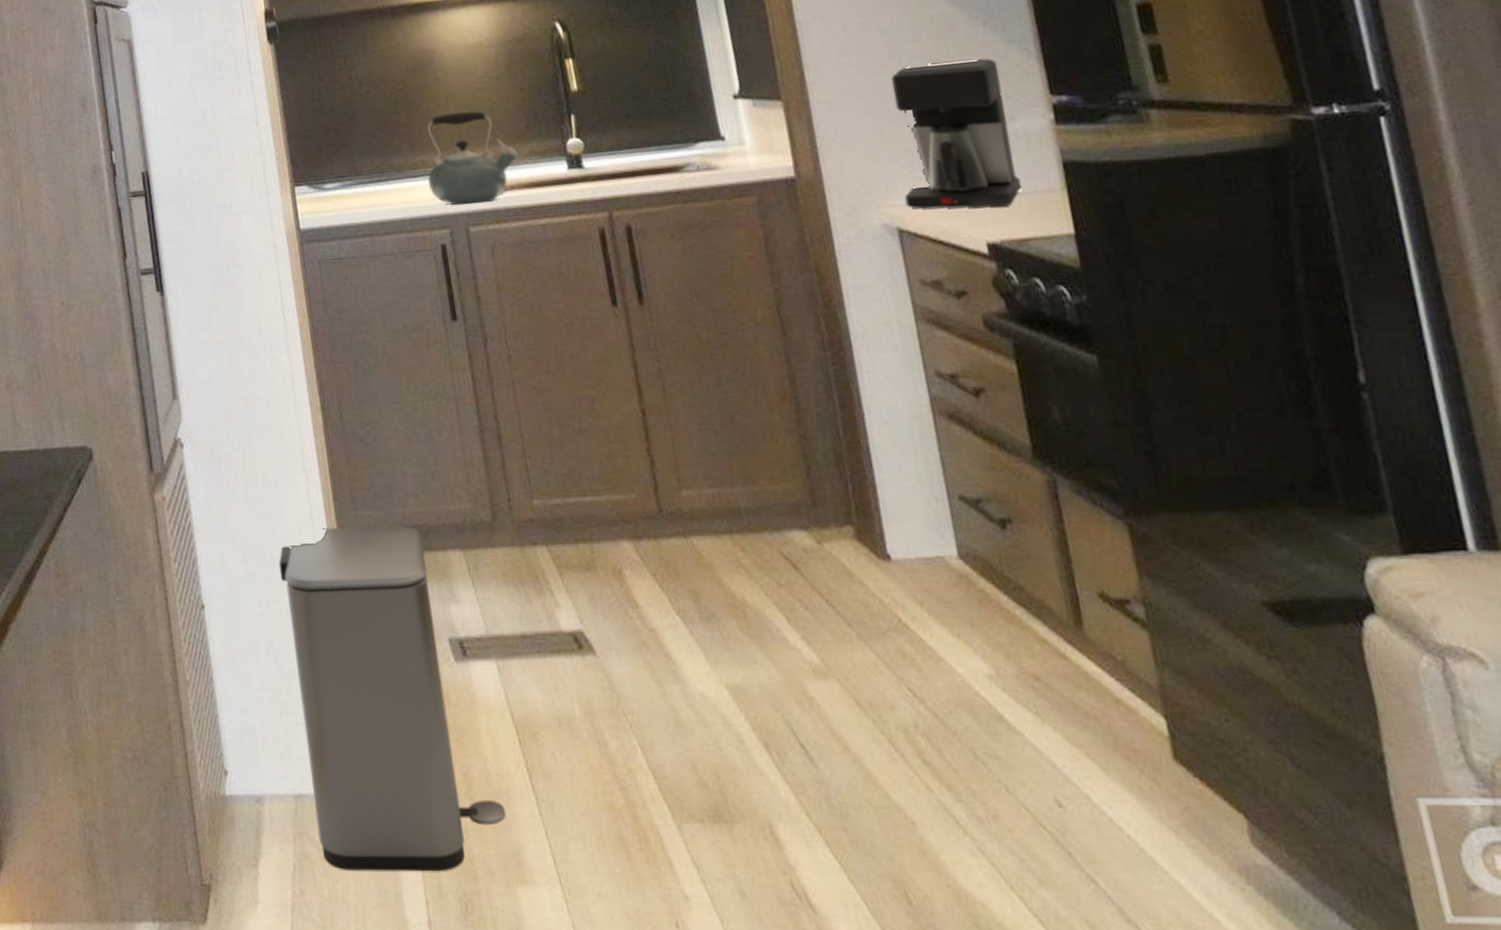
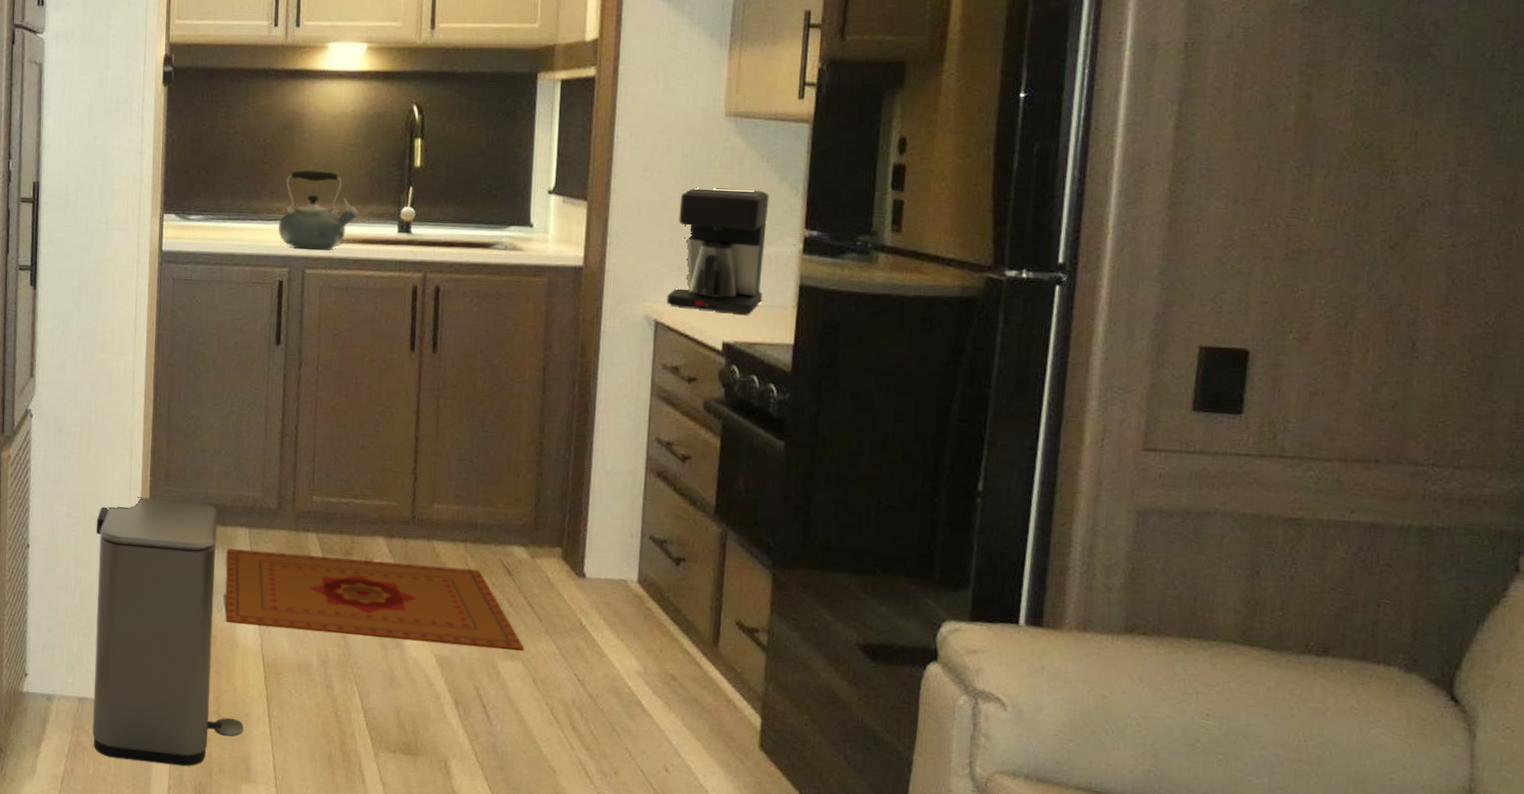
doormat: none [442,566,837,674] -> present [225,548,525,650]

